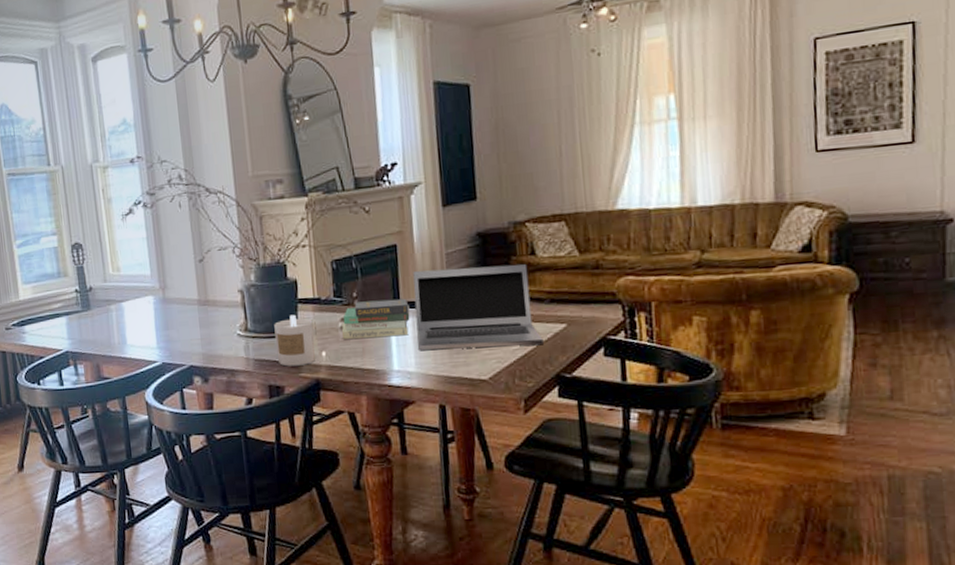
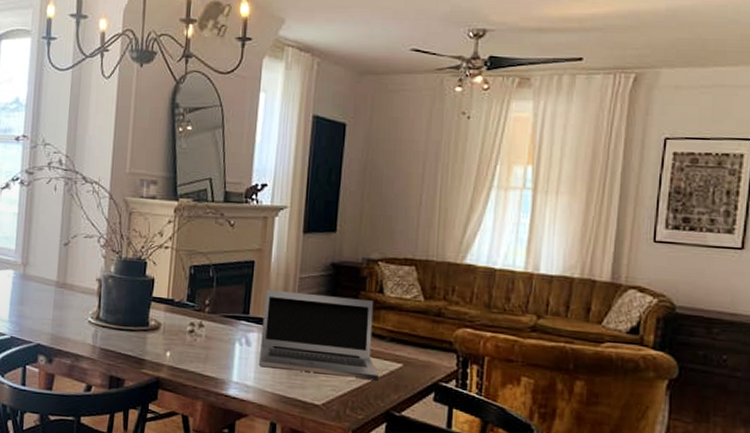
candle: present [274,314,315,367] -> none [123,311,163,362]
books: present [342,298,410,339] -> none [189,309,257,350]

